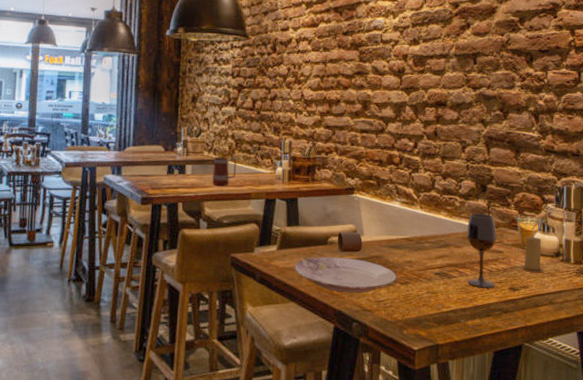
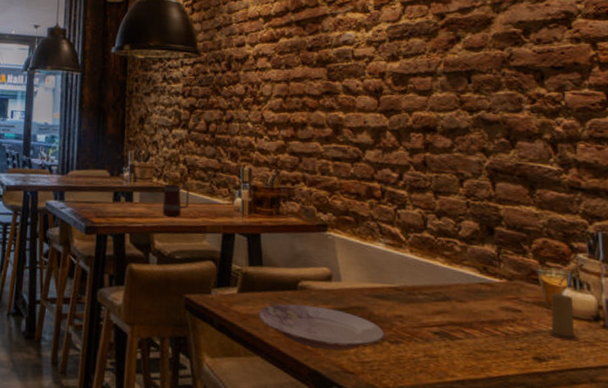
cup: present [337,232,363,253] -> none [309,275,340,302]
wine glass: present [466,213,497,289] -> none [471,260,513,356]

